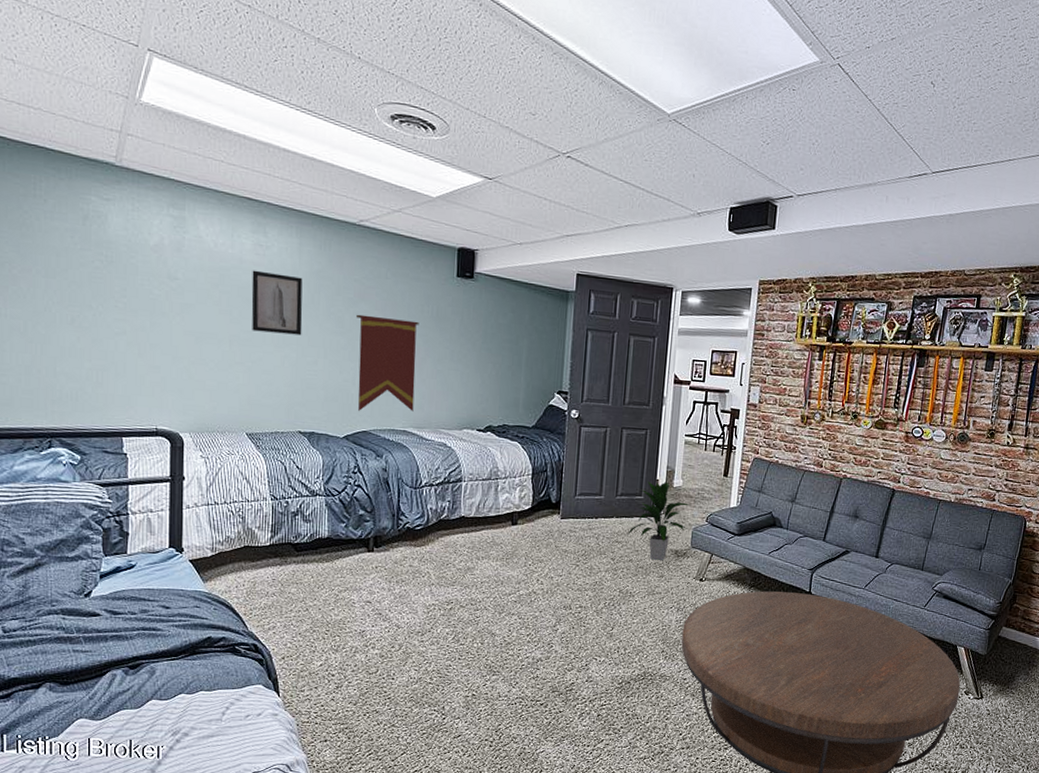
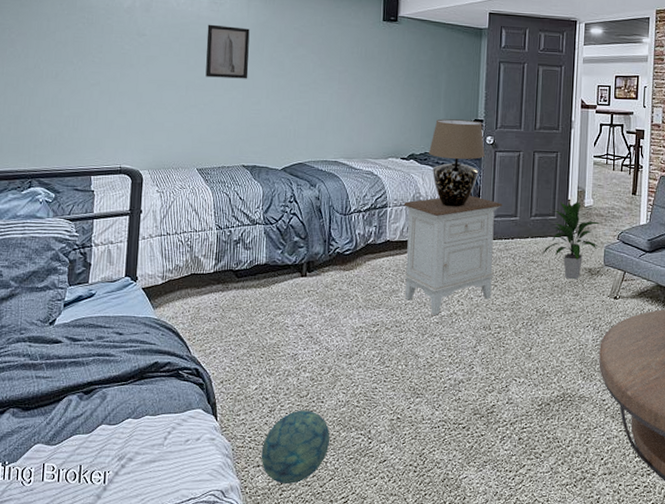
ball: none [328,686,402,759] -> present [261,410,331,485]
pennant: present [355,314,419,412] -> none [294,58,350,146]
nightstand: none [480,471,586,594] -> present [403,195,502,315]
table lamp: none [507,389,569,484] -> present [428,119,485,207]

